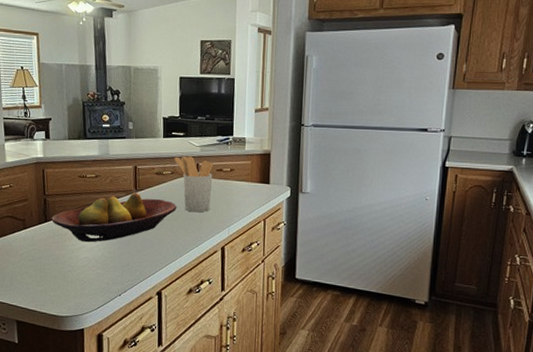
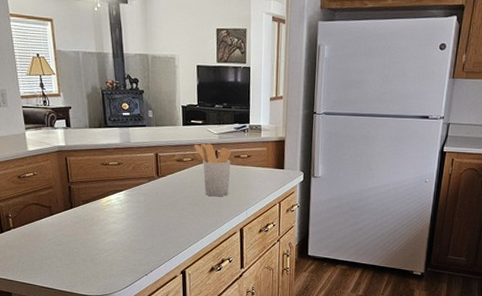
fruit bowl: present [52,192,177,243] -> none [77,179,198,227]

